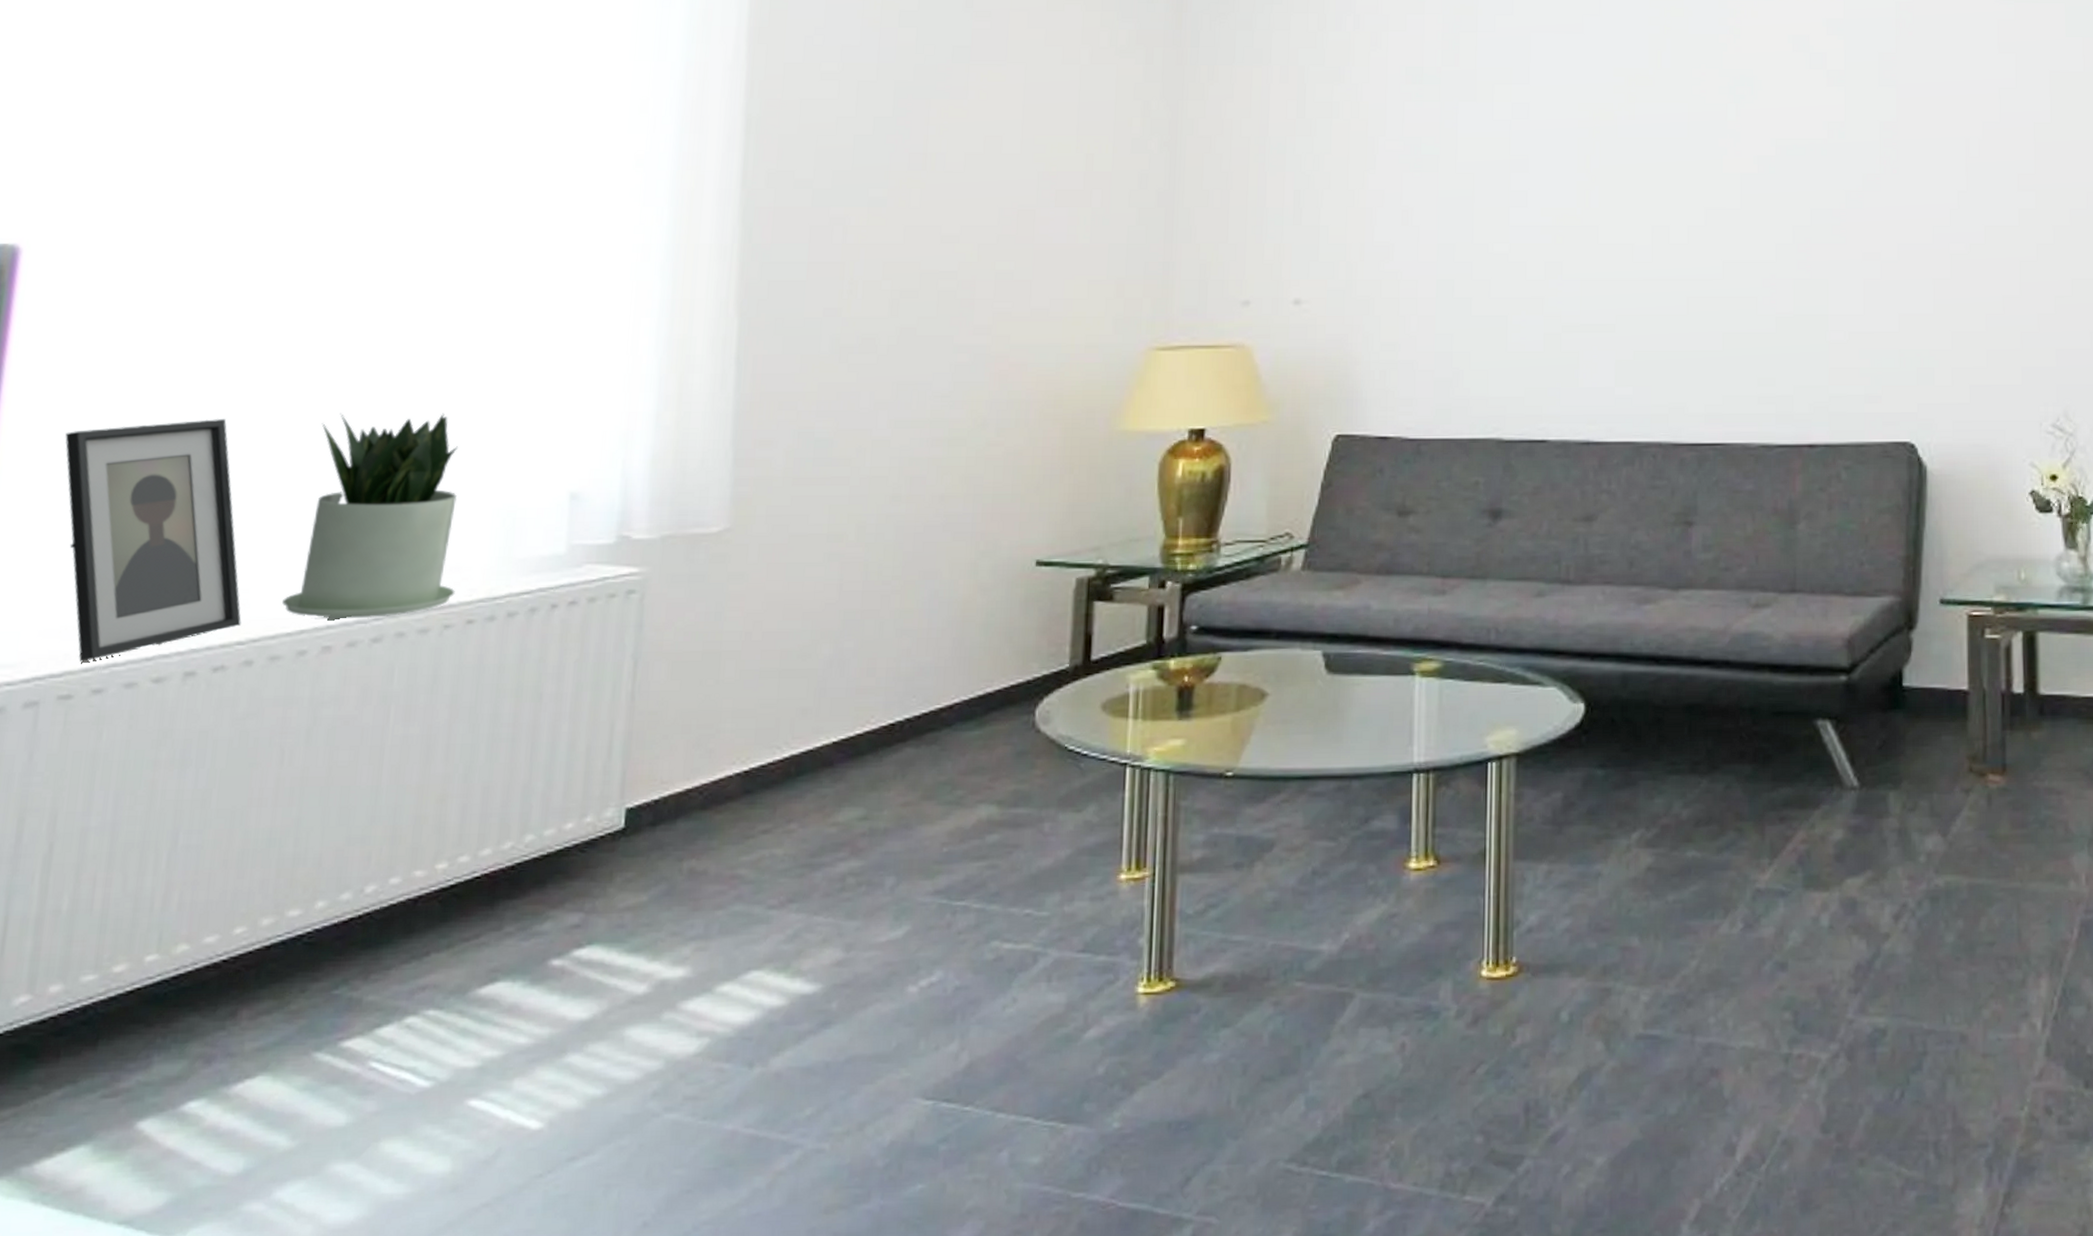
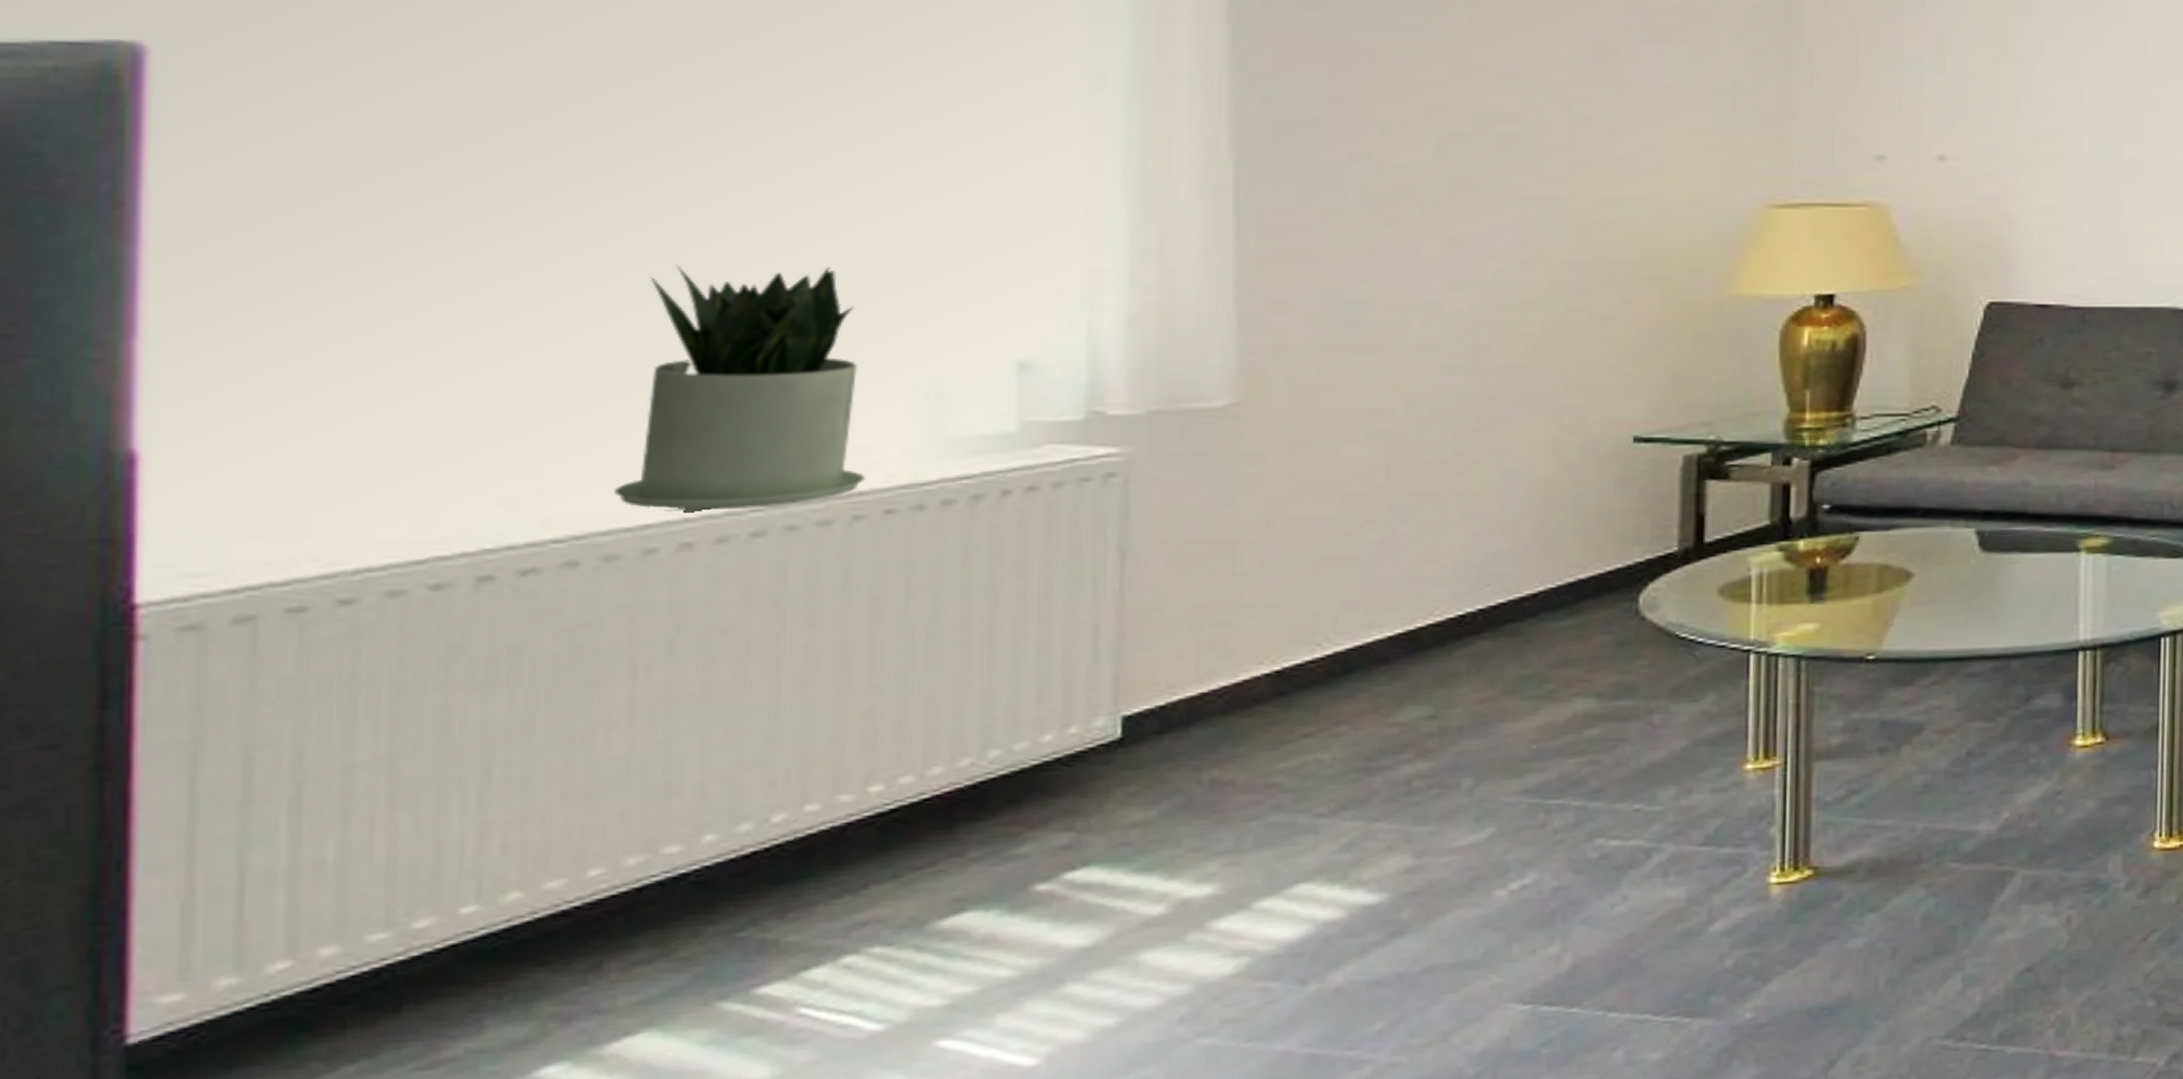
picture frame: present [65,419,241,662] -> none [252,270,556,567]

